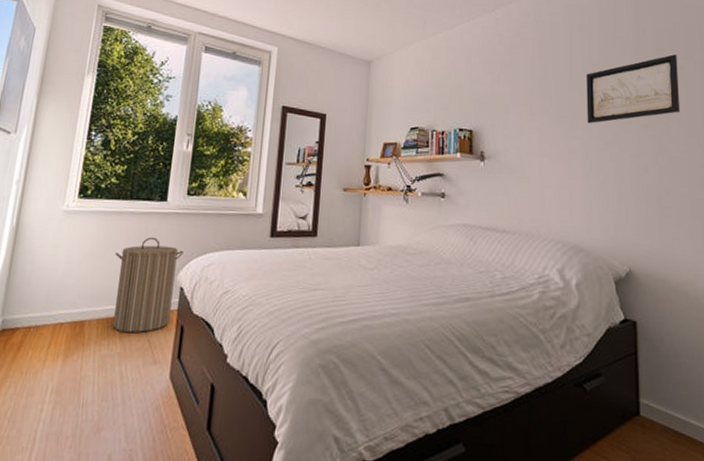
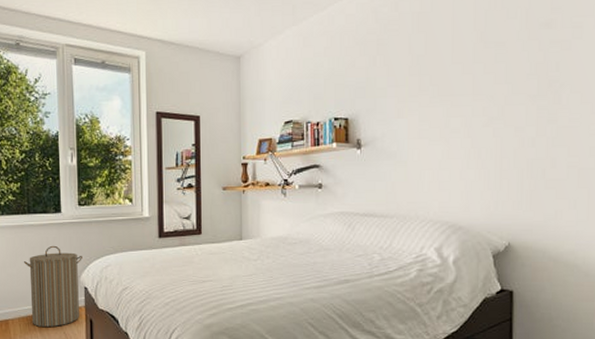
wall art: present [586,54,681,124] -> none [469,12,575,100]

